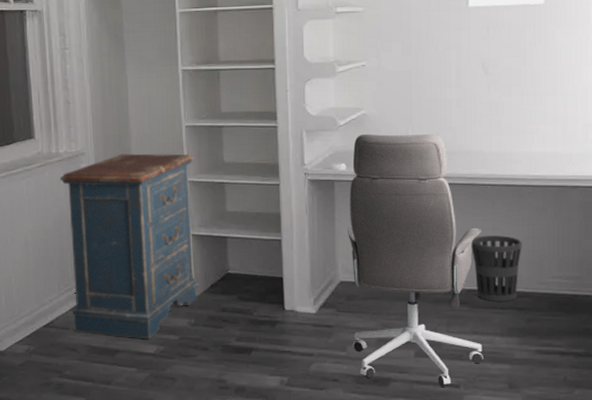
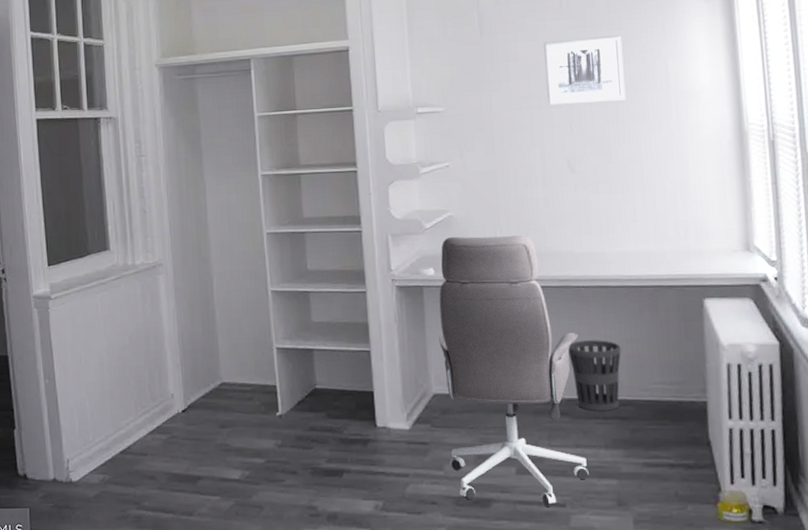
dresser: present [60,153,197,339] -> none [137,262,283,464]

